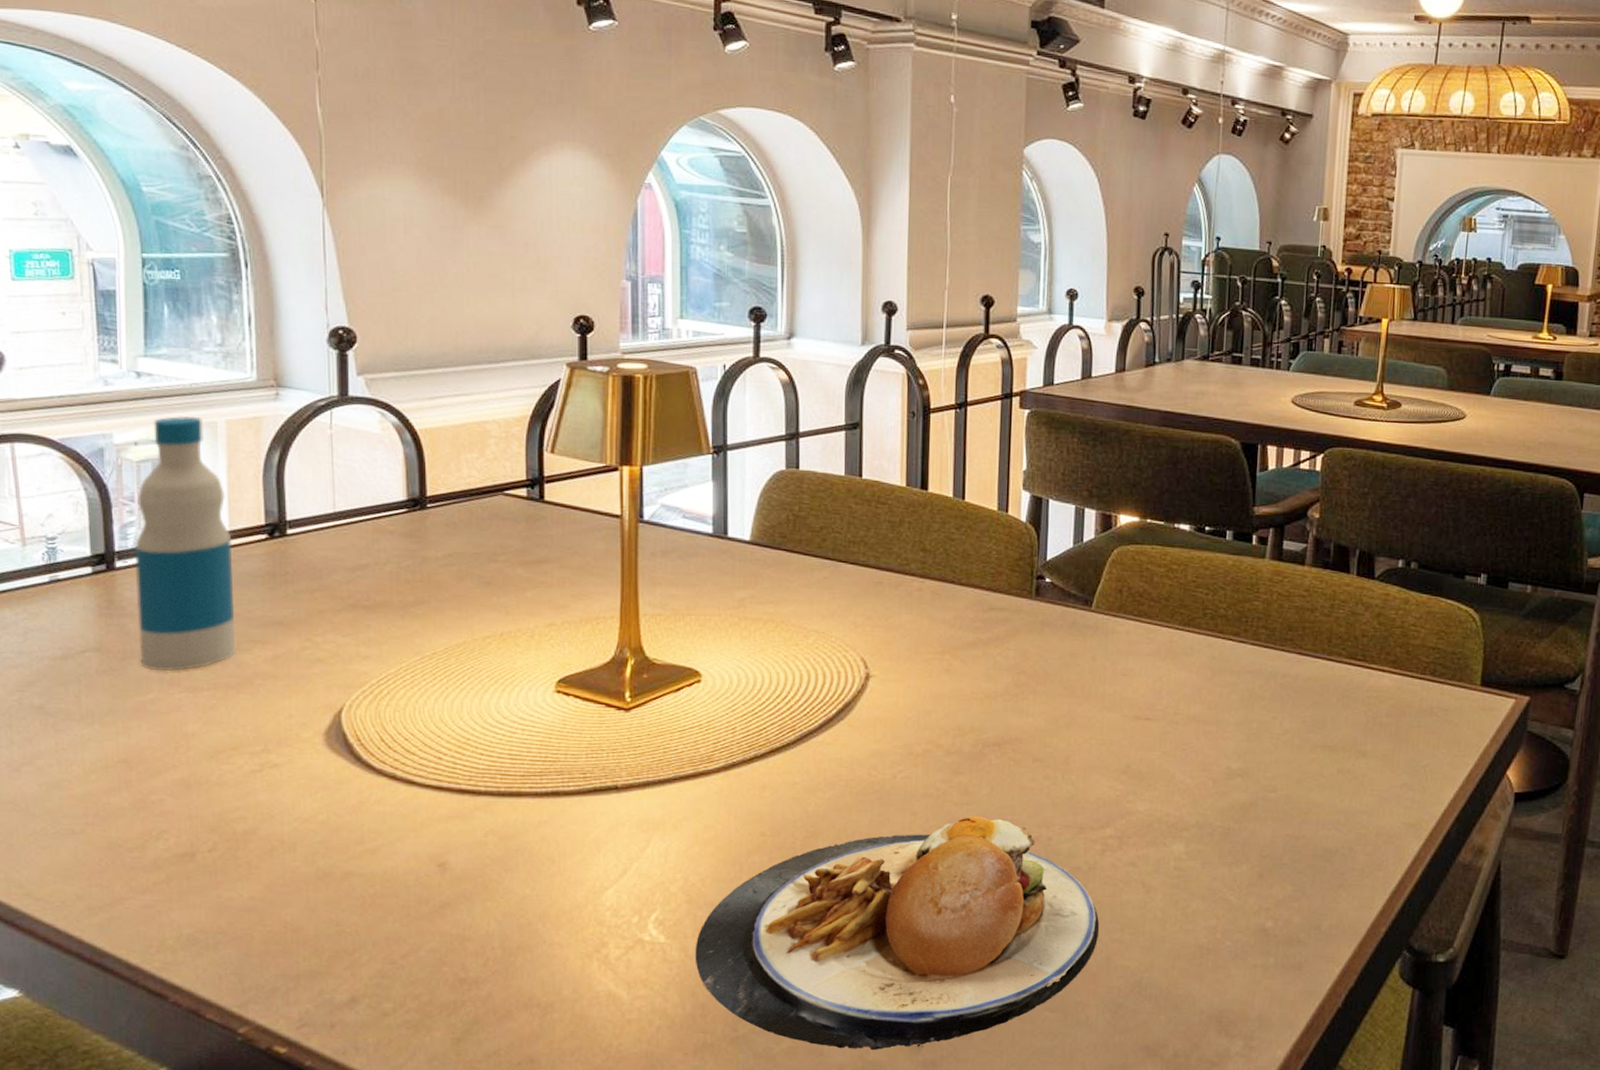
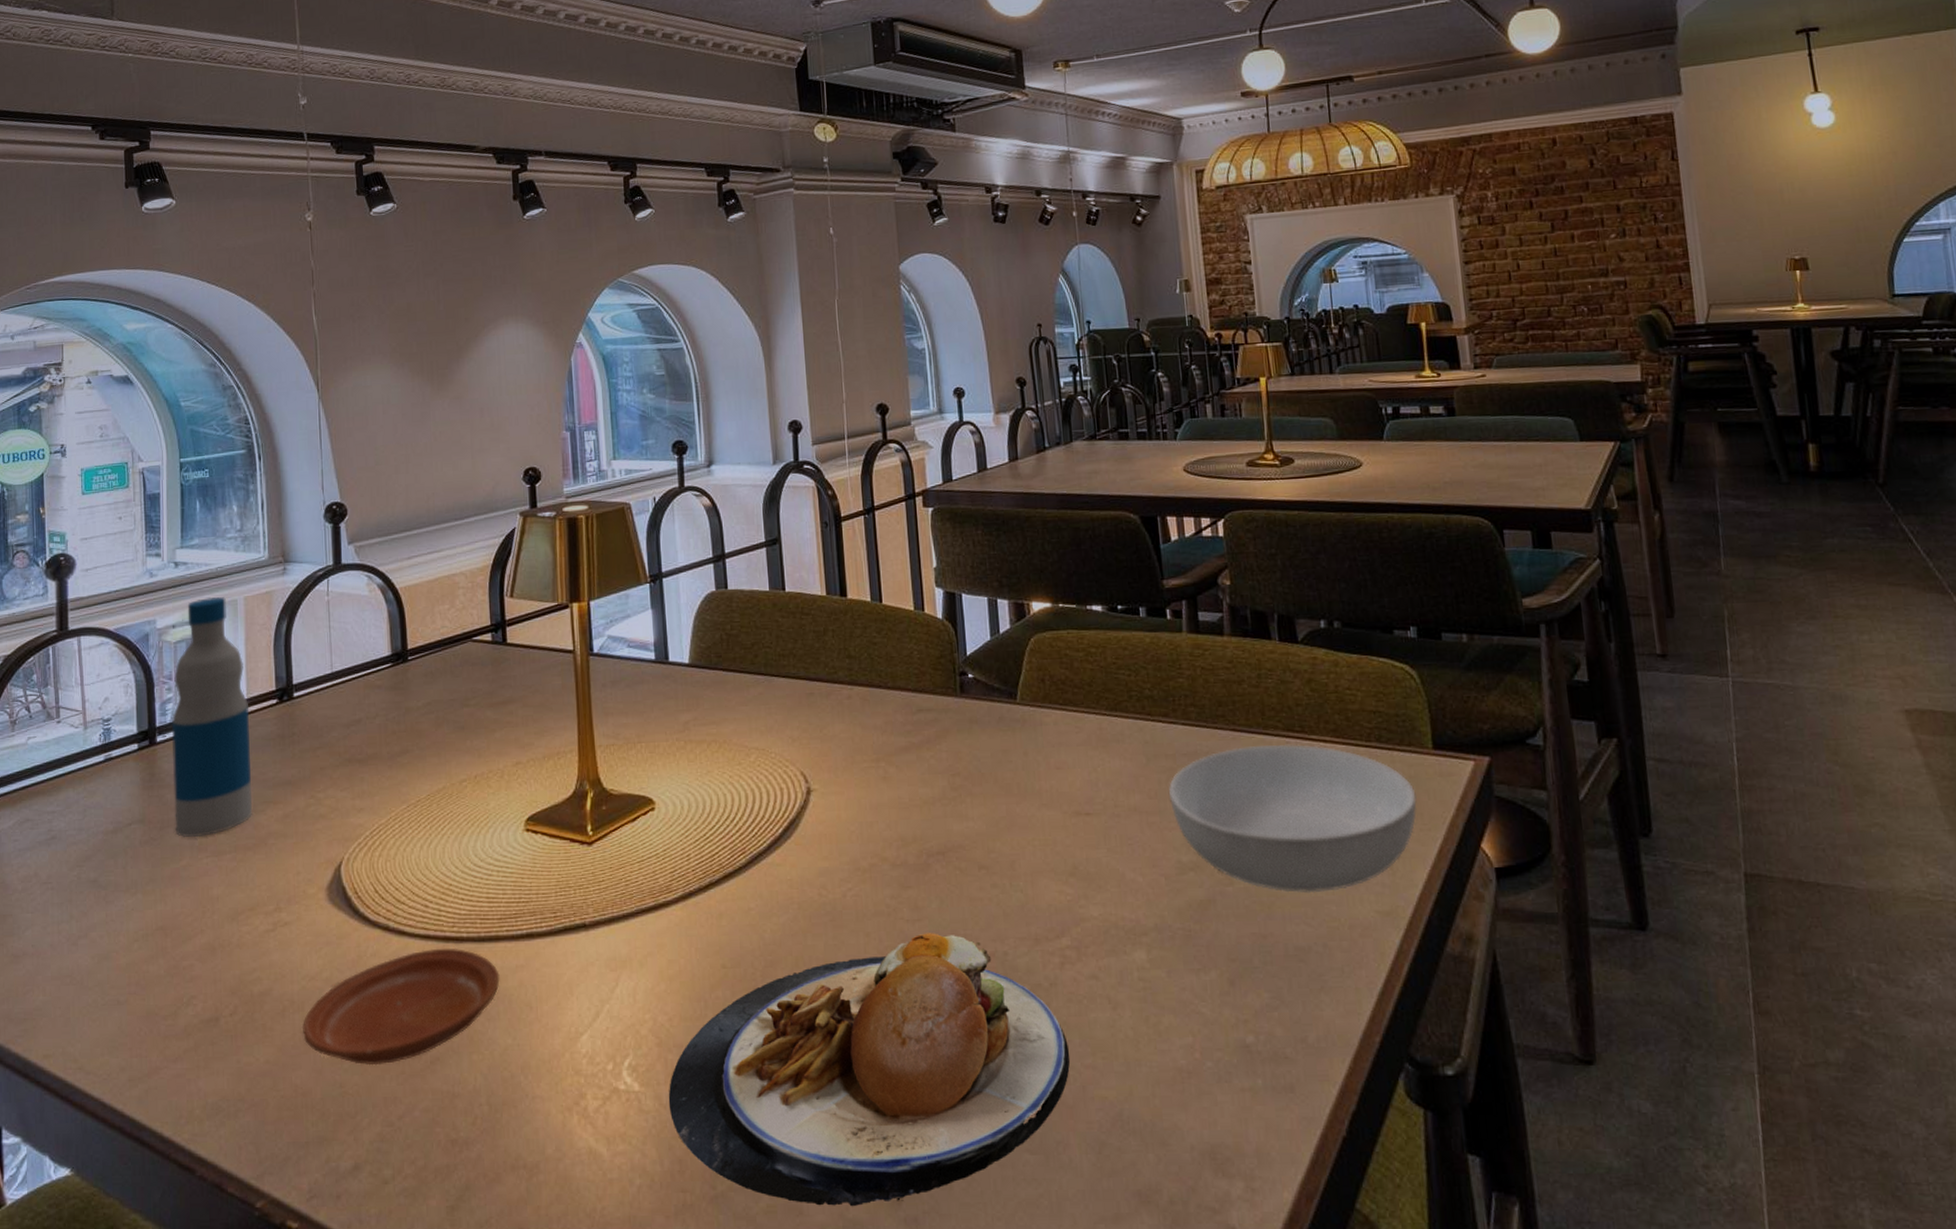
plate: none [293,800,520,907] -> present [301,947,500,1066]
serving bowl: none [1228,669,1458,804] -> present [1168,744,1417,894]

